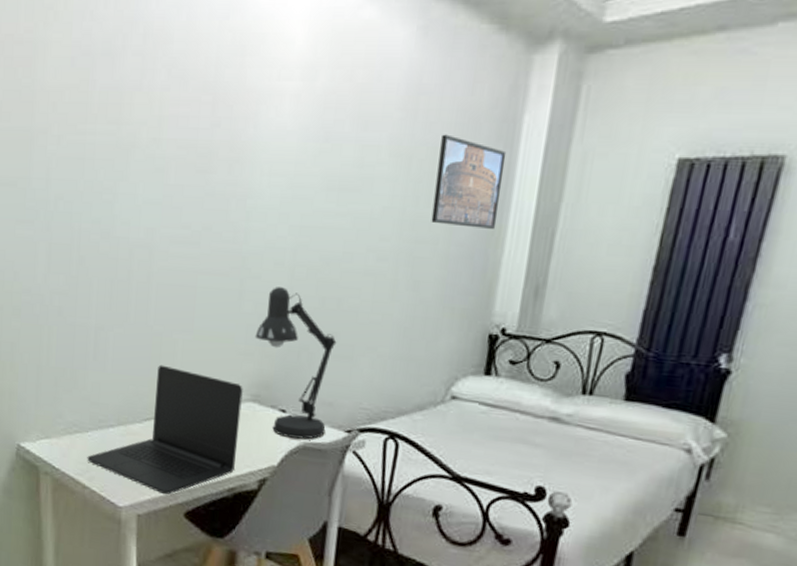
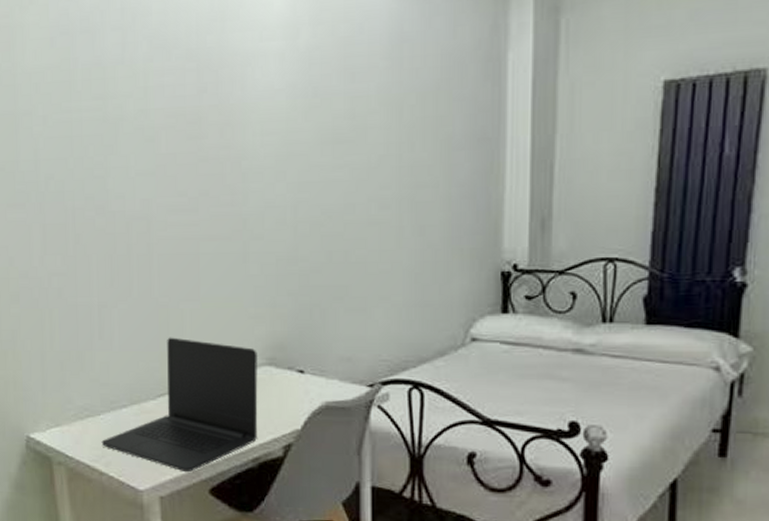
desk lamp: present [254,287,337,439] -> none [264,245,348,399]
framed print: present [431,134,507,229] -> none [429,78,495,168]

